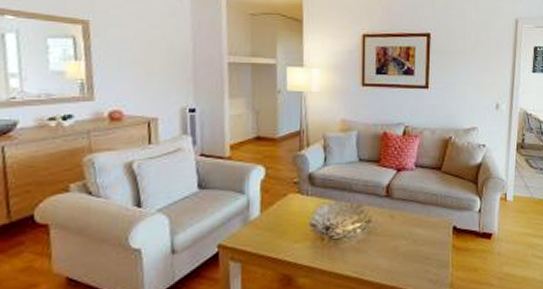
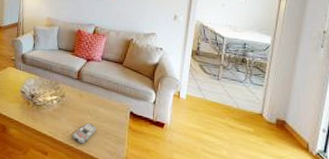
remote control: none [383,249,414,279] -> present [72,122,96,145]

